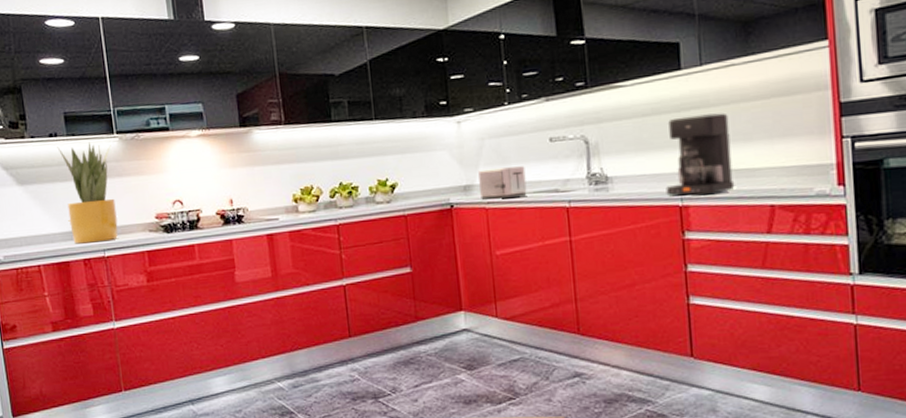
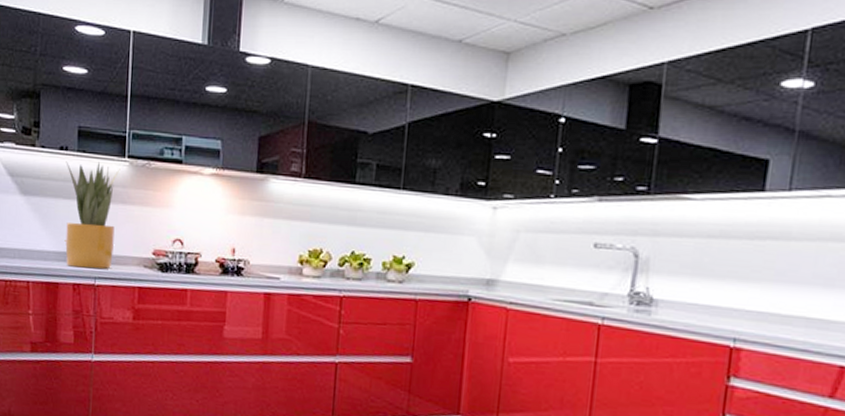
toaster: present [478,166,527,200] -> none [503,265,560,304]
coffee maker: present [666,112,735,197] -> none [717,245,811,341]

